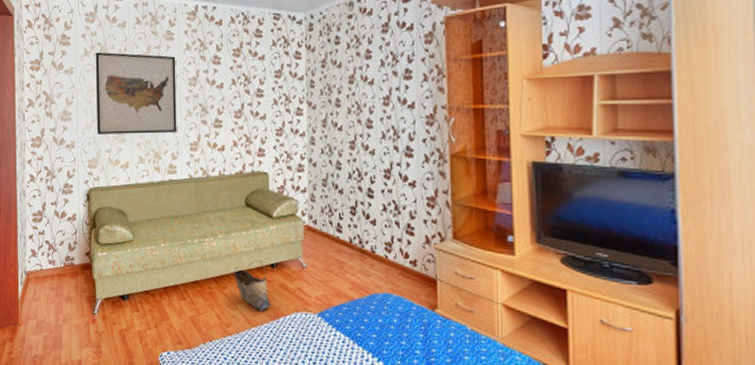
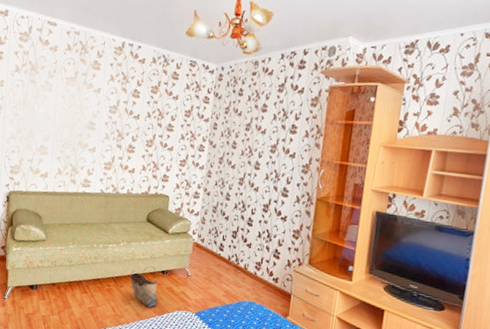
wall art: present [95,52,177,134] -> none [21,70,100,152]

